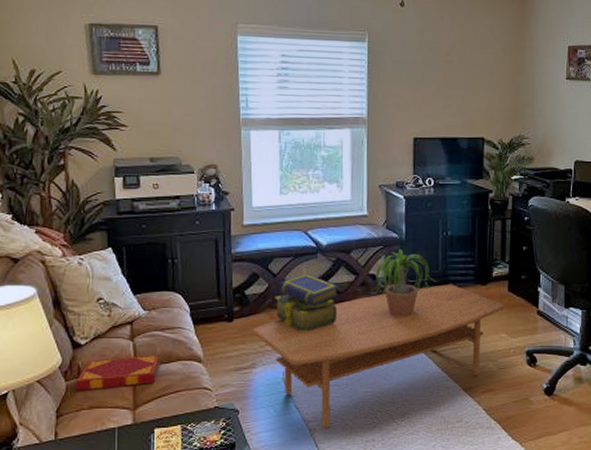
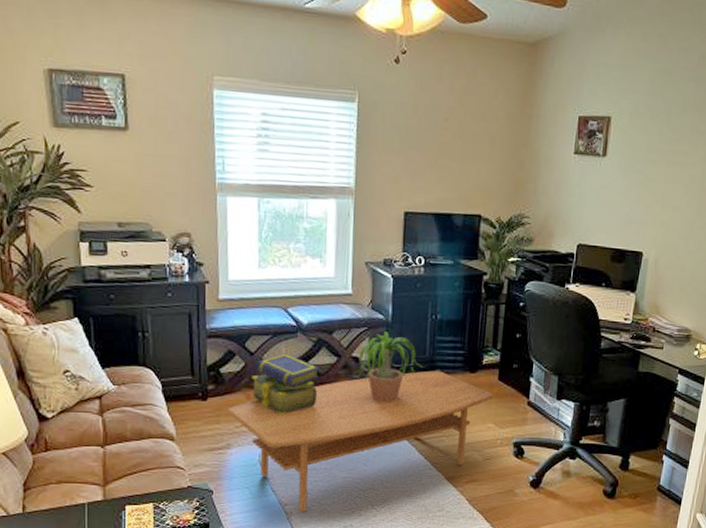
hardback book: present [76,354,162,391] -> none [43,431,133,465]

